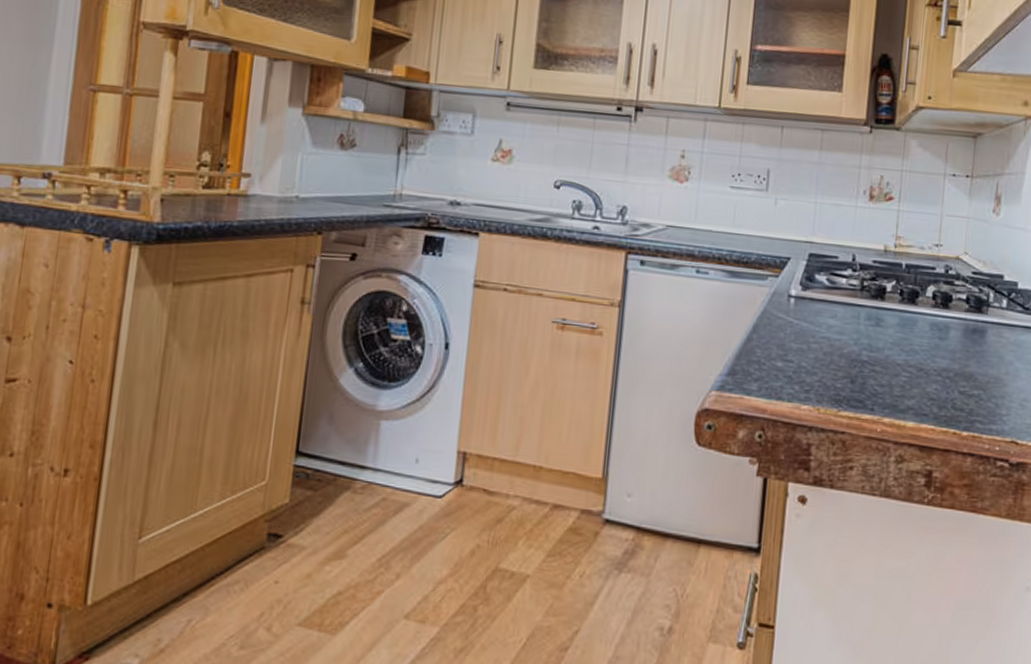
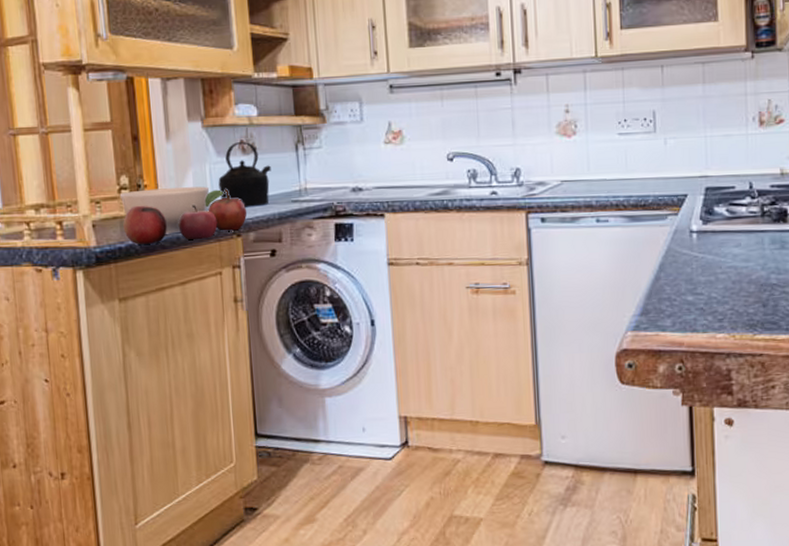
fruit: none [194,185,244,229] -> present [123,205,167,245]
bowl: none [197,169,297,221] -> present [119,186,209,234]
fruit: none [255,194,300,232] -> present [178,205,218,240]
fruit: none [289,181,334,228] -> present [204,189,247,231]
kettle: none [307,135,368,206] -> present [218,142,271,207]

